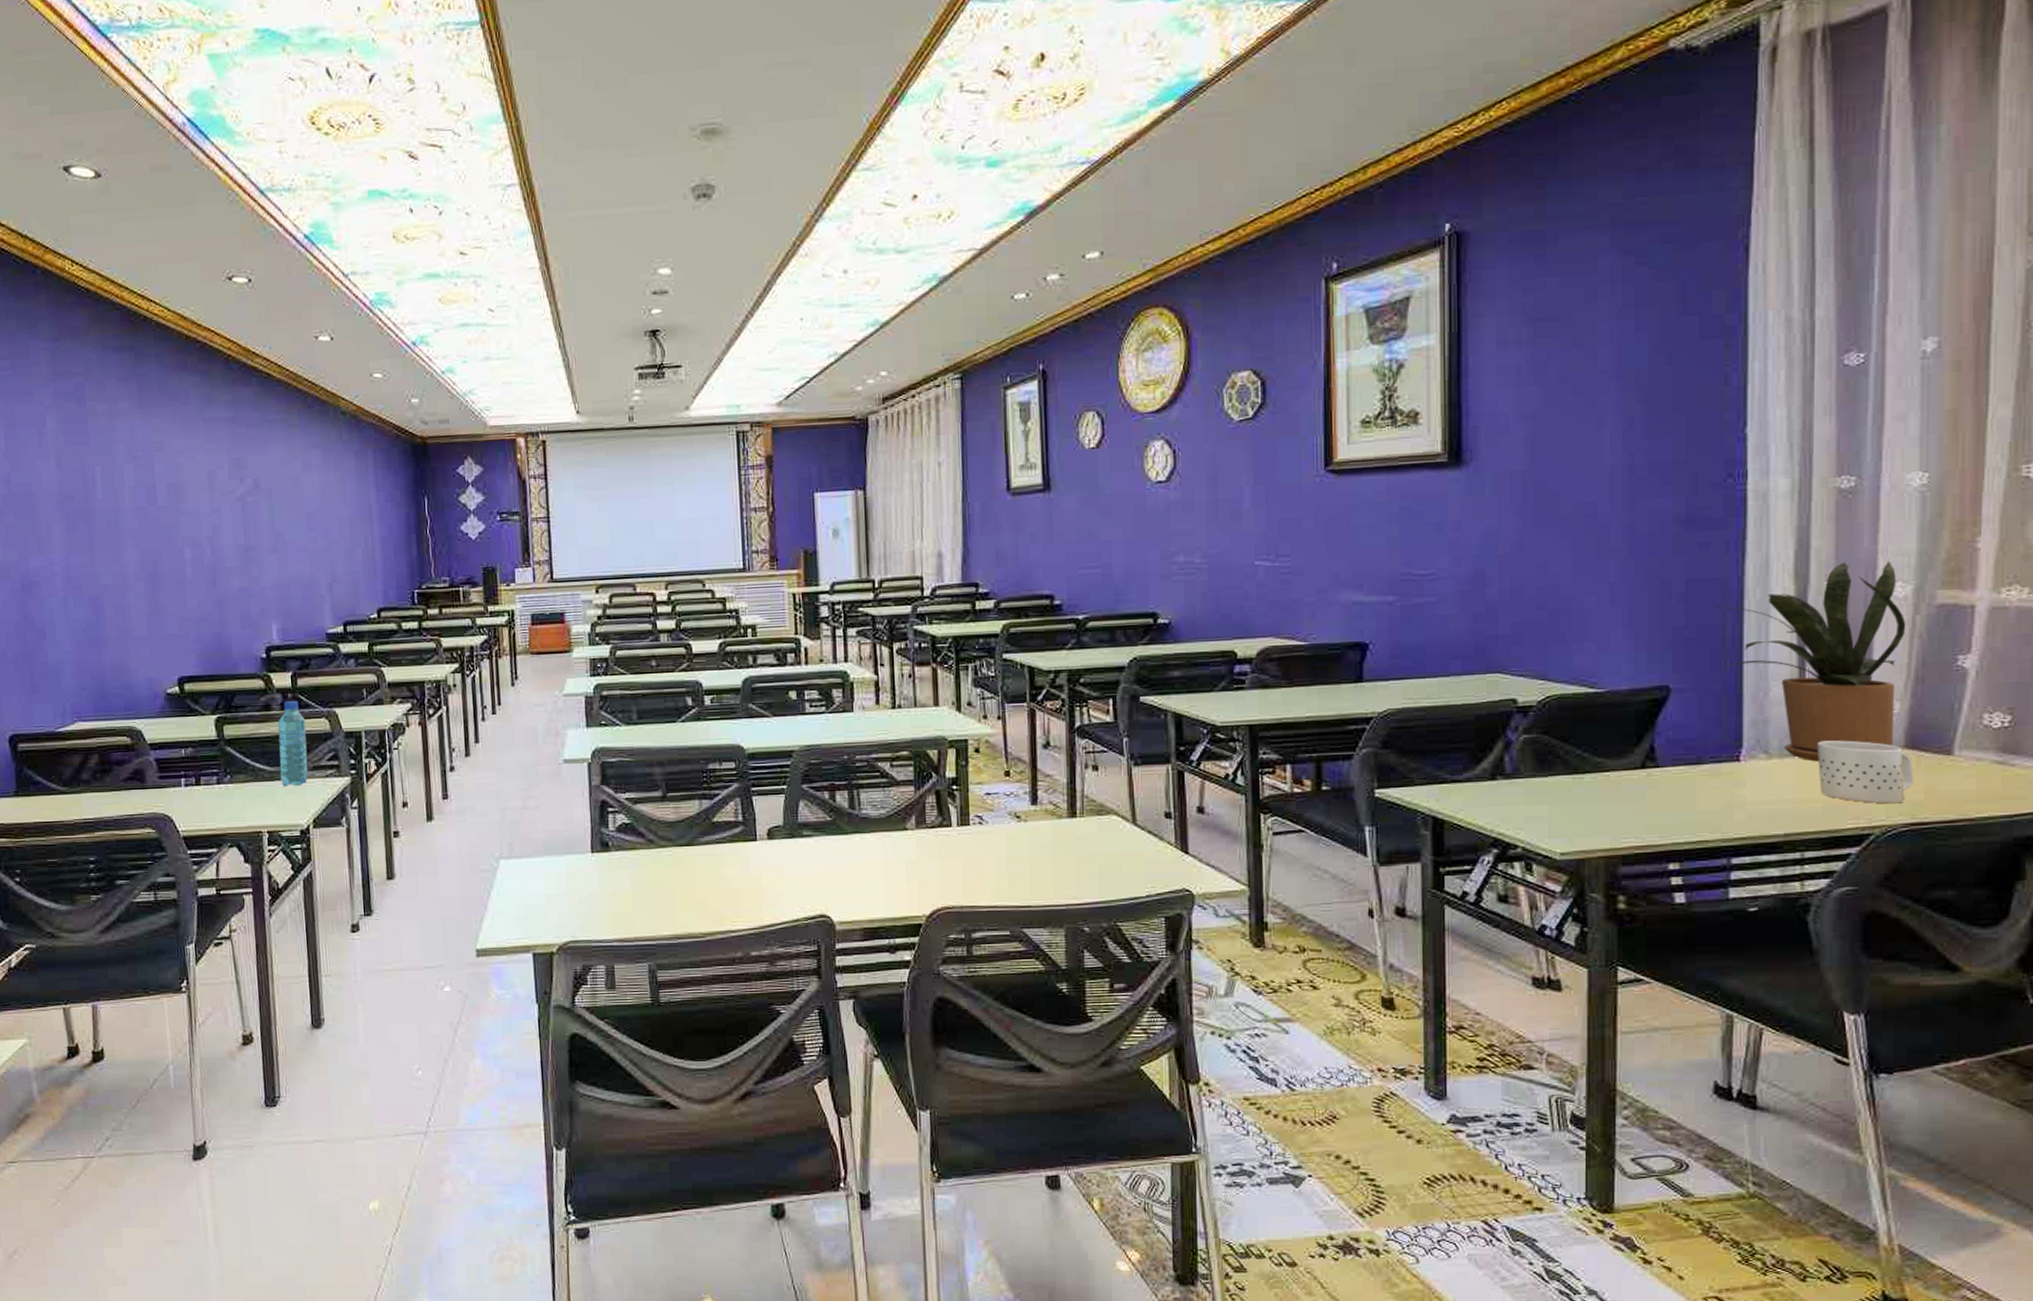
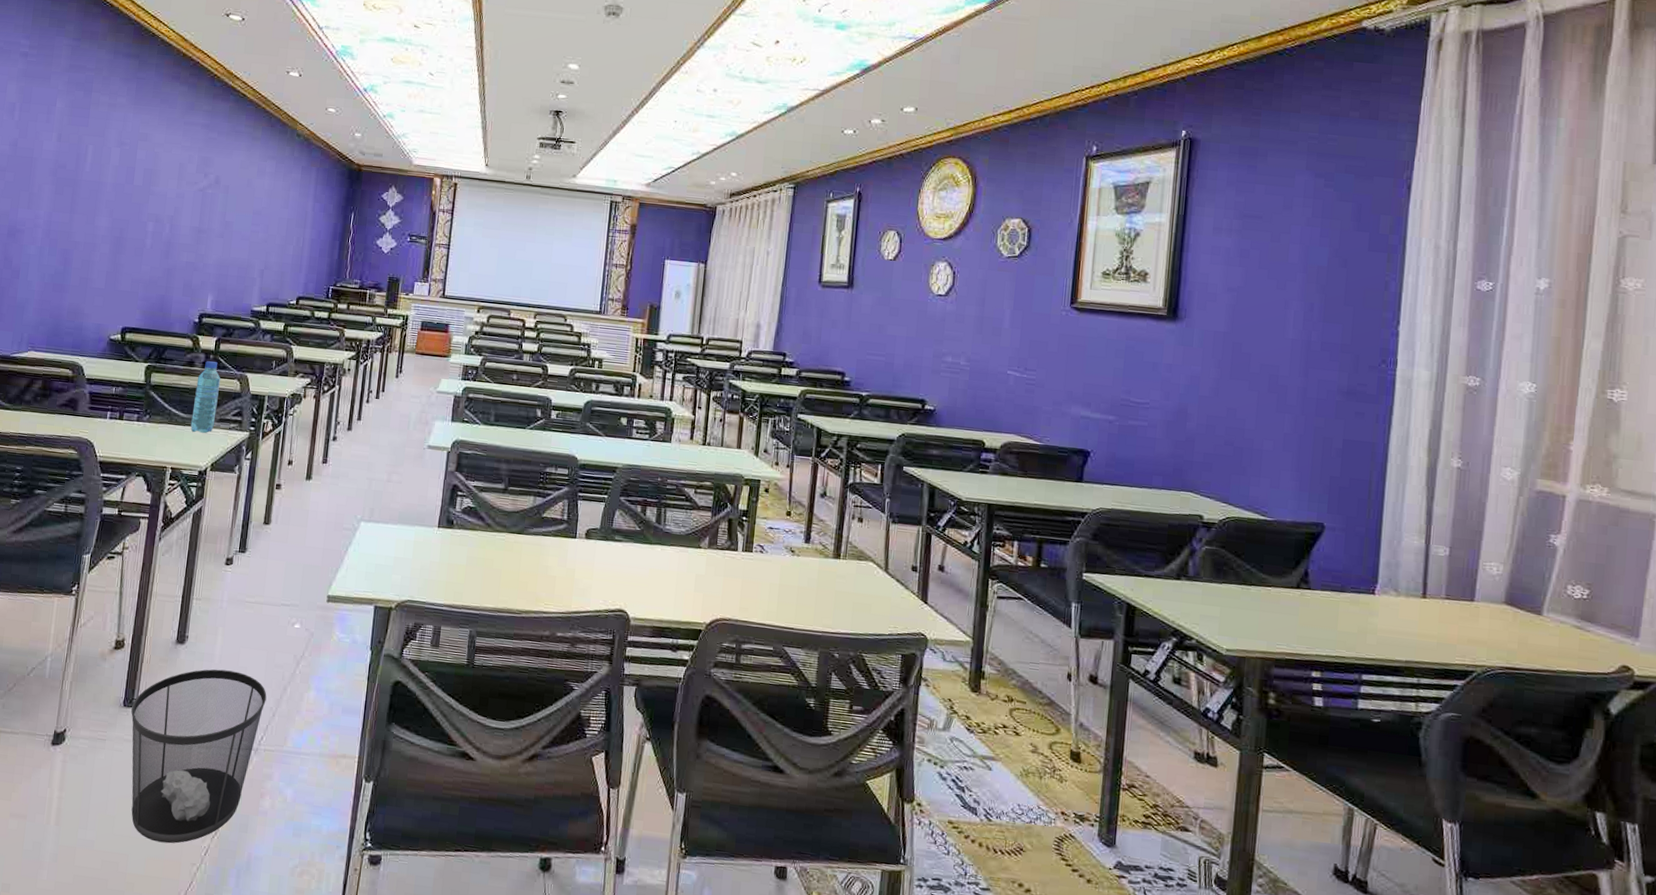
waste bin: none [275,1050,427,1248] -> present [131,669,267,844]
house plant: present [1716,561,1906,762] -> none [1365,445,1512,605]
mug: present [1816,740,1913,804] -> none [1436,588,1511,649]

